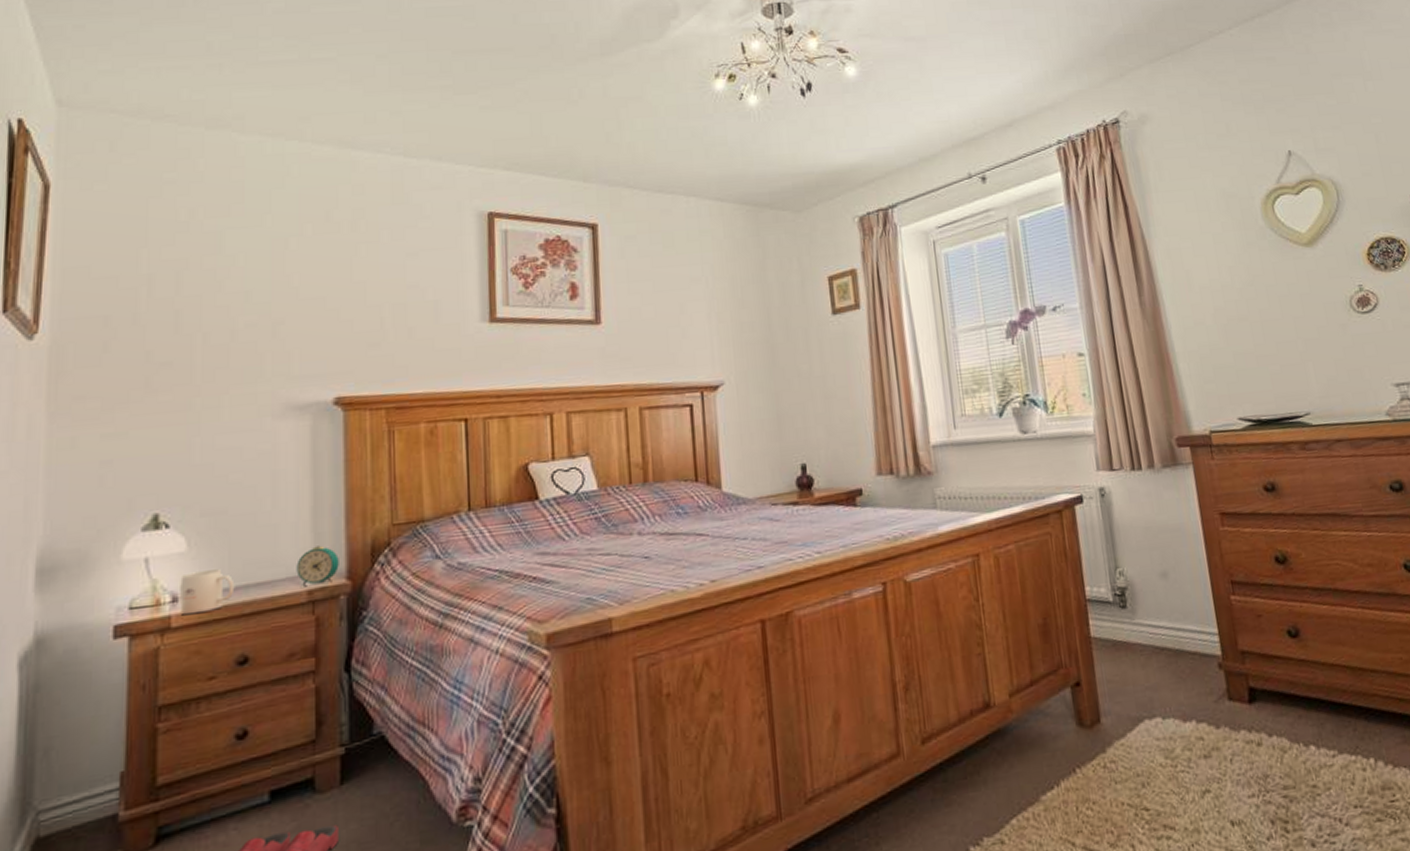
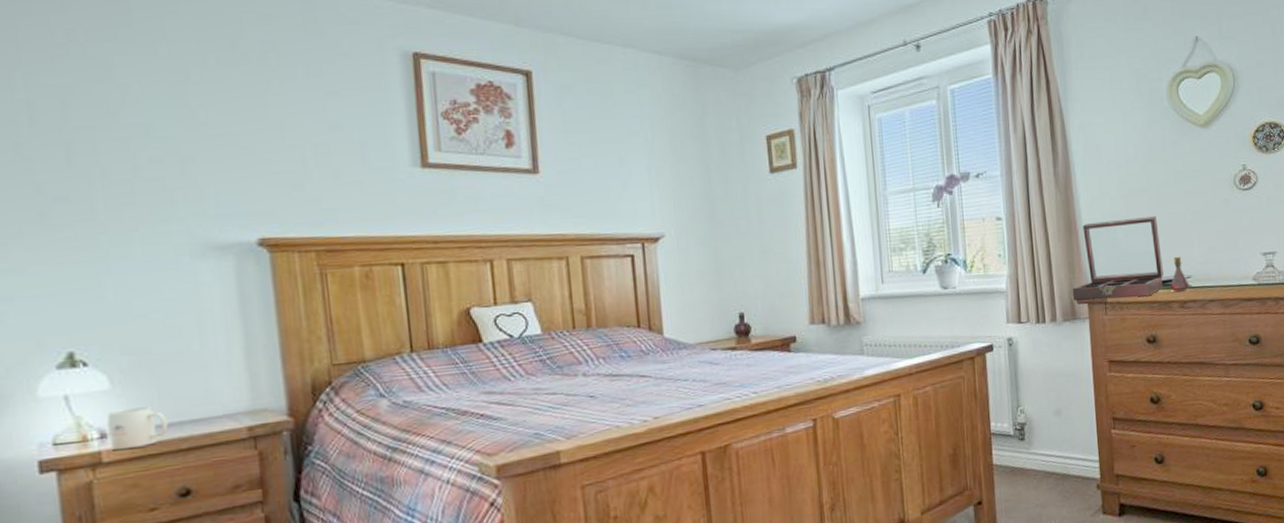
alarm clock: present [296,545,339,586] -> none [233,384,279,422]
jewelry box: none [1170,345,1278,444] -> present [1072,215,1163,301]
flask: none [1286,390,1310,432] -> present [1170,256,1190,292]

